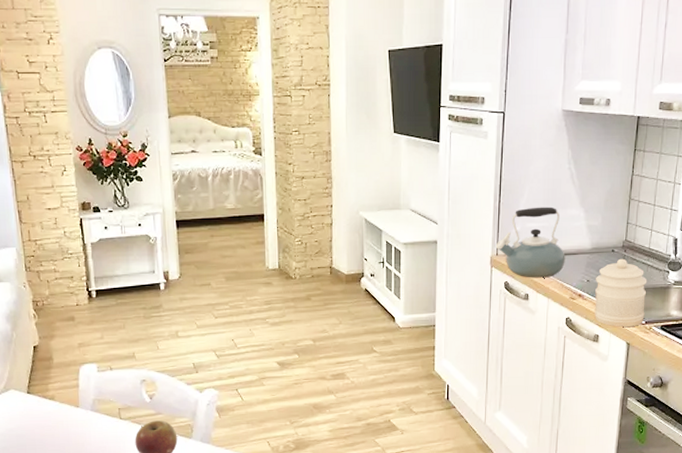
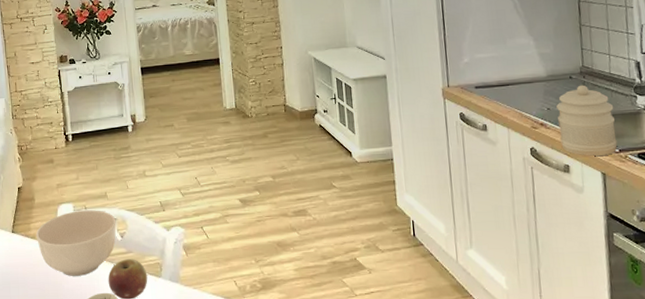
bowl: none [54,371,145,438] -> present [35,210,116,276]
kettle: present [495,206,565,278] -> none [445,37,521,109]

